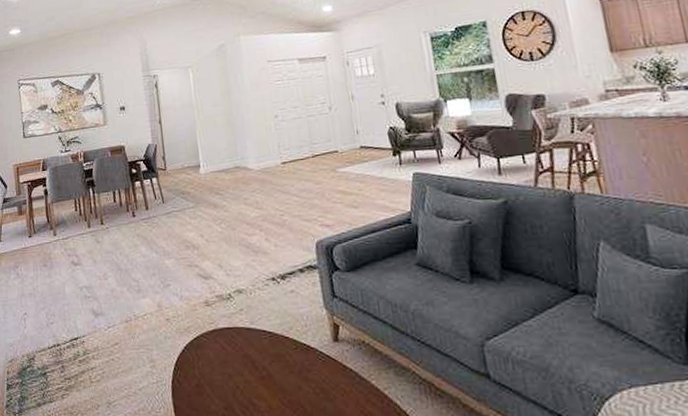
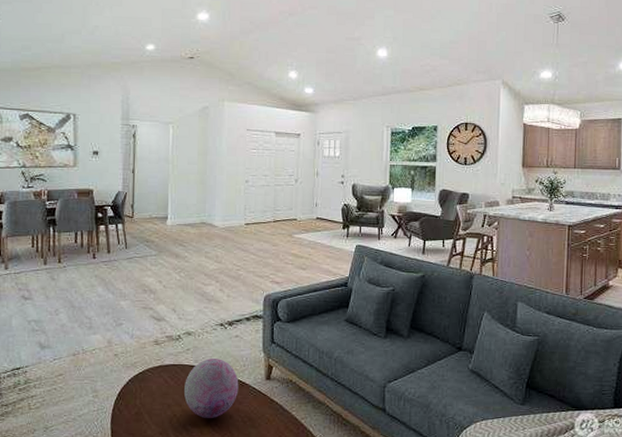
decorative orb: none [243,319,304,390] -> present [184,359,239,418]

